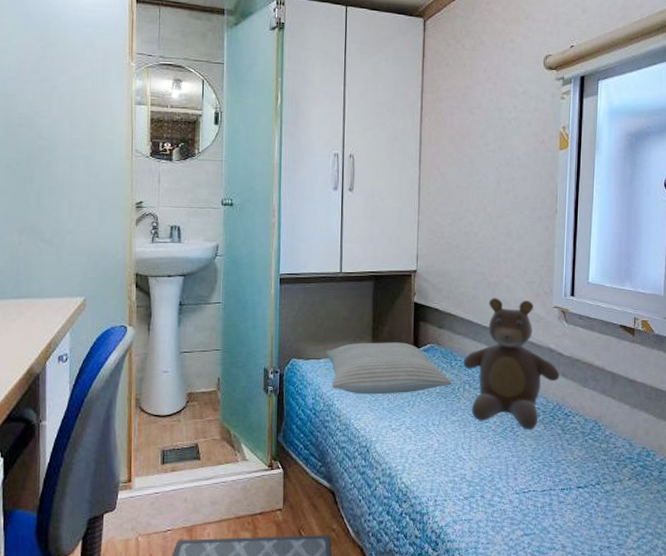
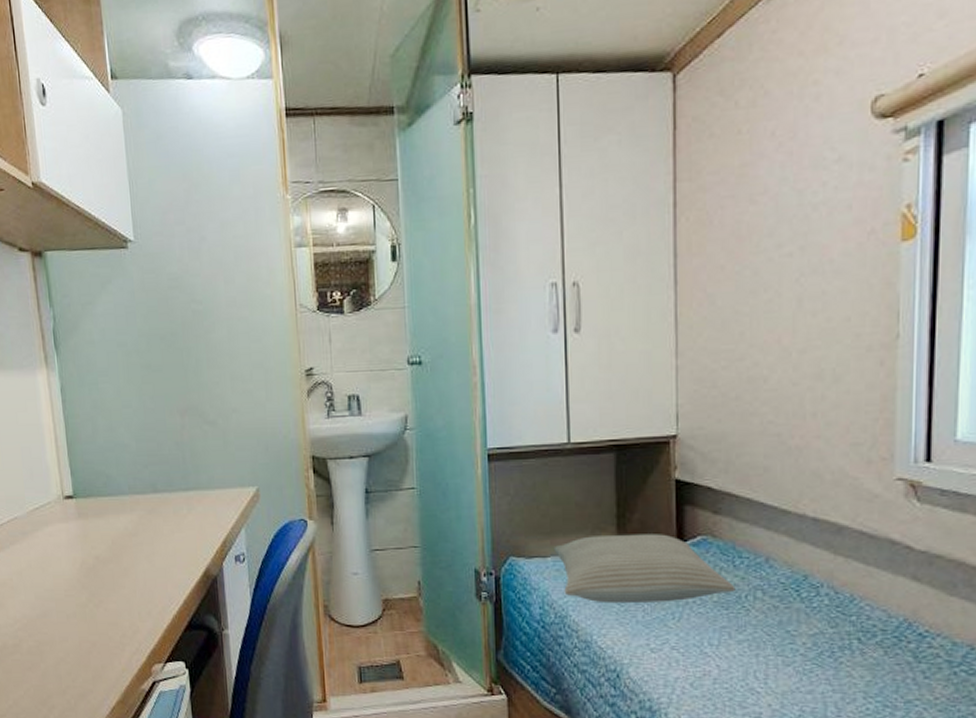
teddy bear: present [462,298,559,429] -> none [751,469,908,655]

